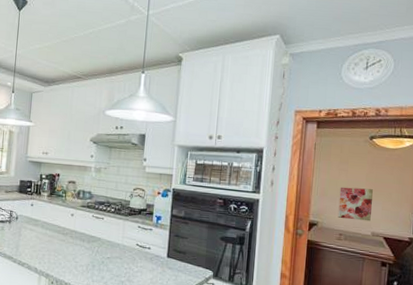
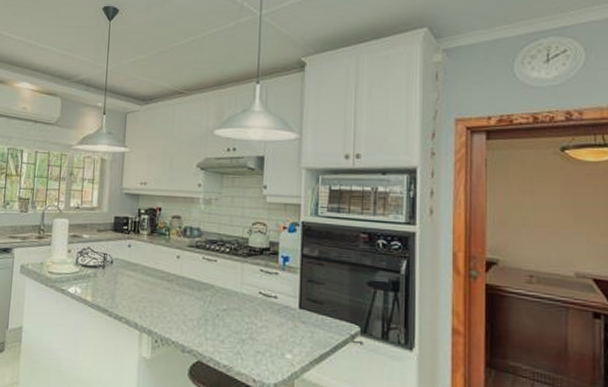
wall art: present [338,187,373,221] -> none [525,213,572,258]

